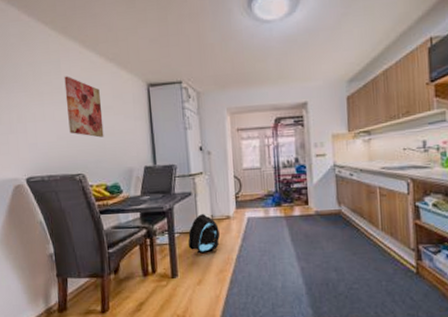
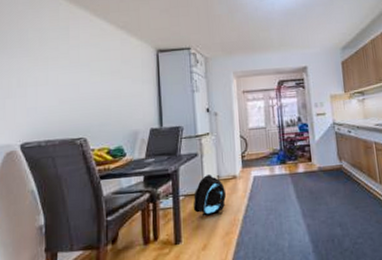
wall art: present [64,76,104,138] -> none [72,42,110,101]

